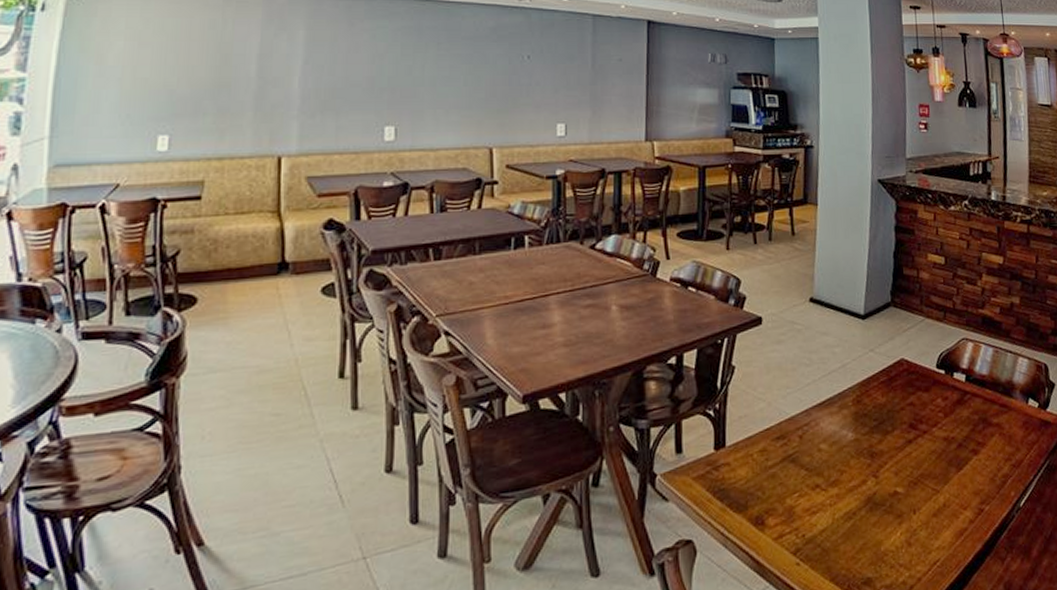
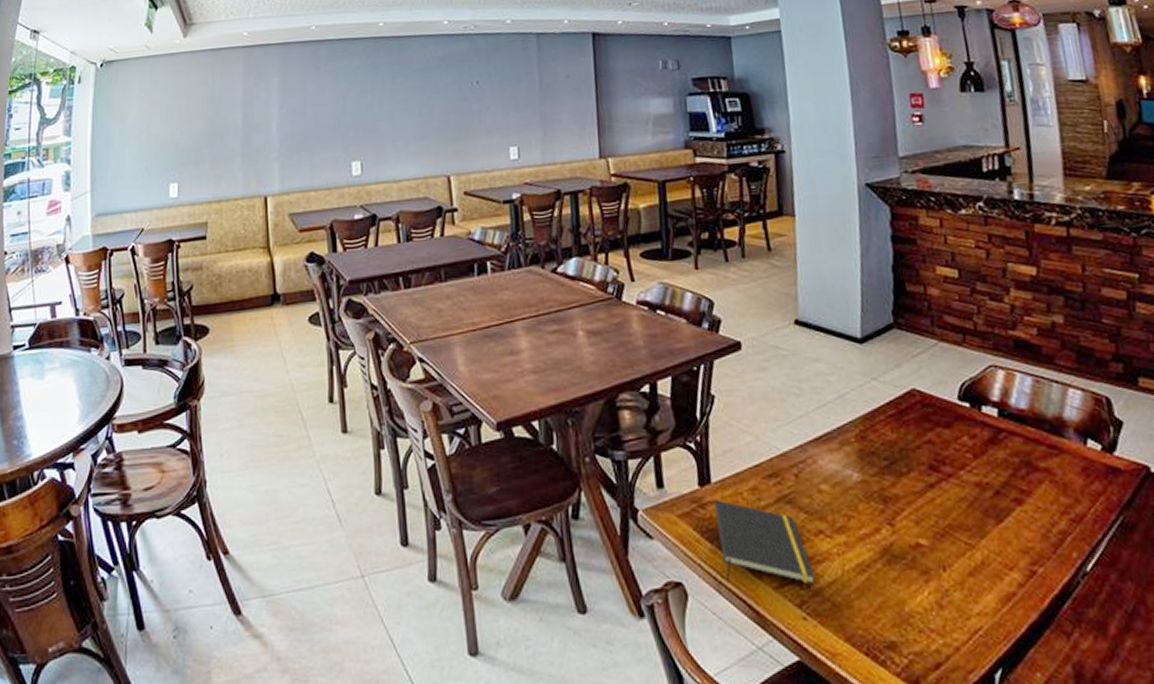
notepad: none [726,461,810,537] -> present [714,499,816,585]

